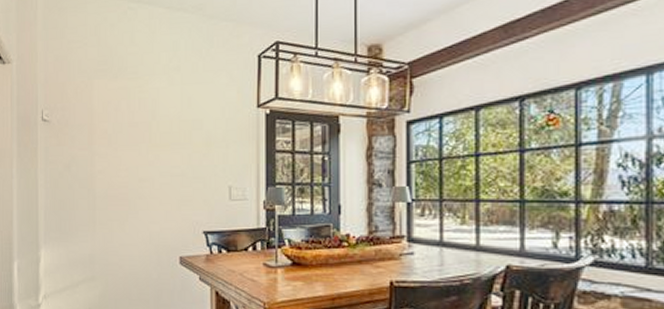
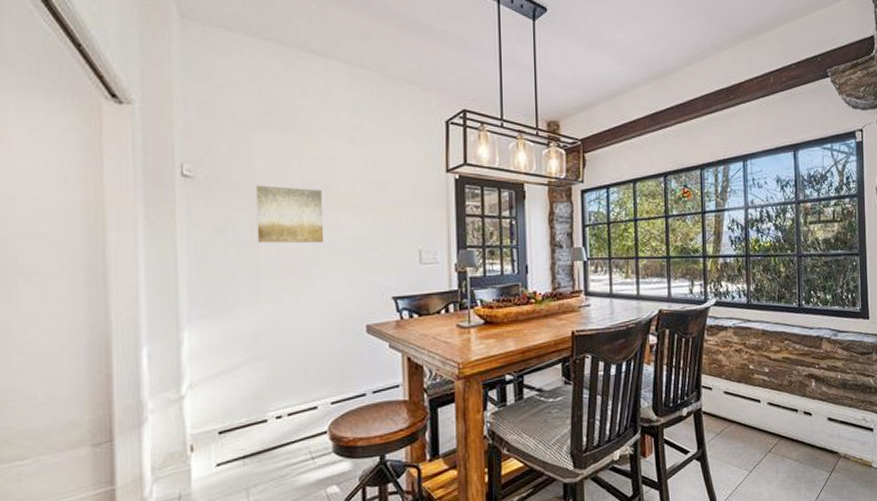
wall art: none [94,126,145,179] -> present [255,185,323,244]

